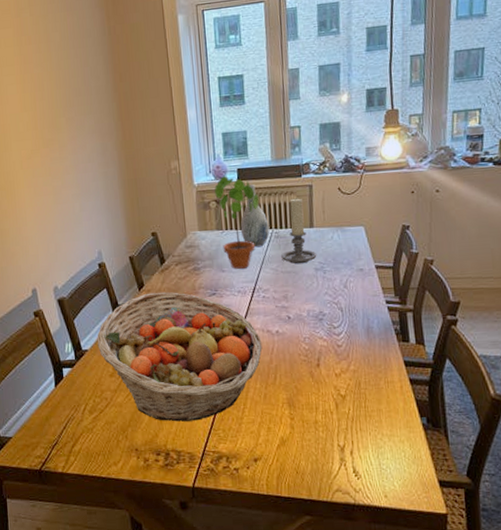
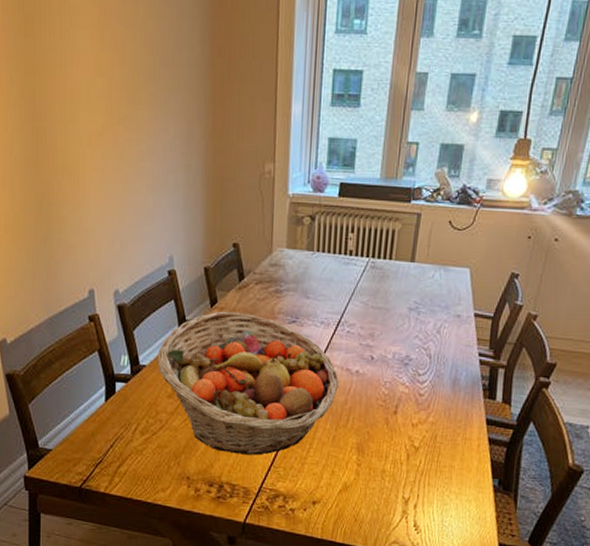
potted plant: present [214,176,259,269] -> none [311,189,360,298]
vase: present [240,184,269,246] -> none [333,203,366,275]
candle holder: present [281,198,317,264] -> none [374,226,414,301]

